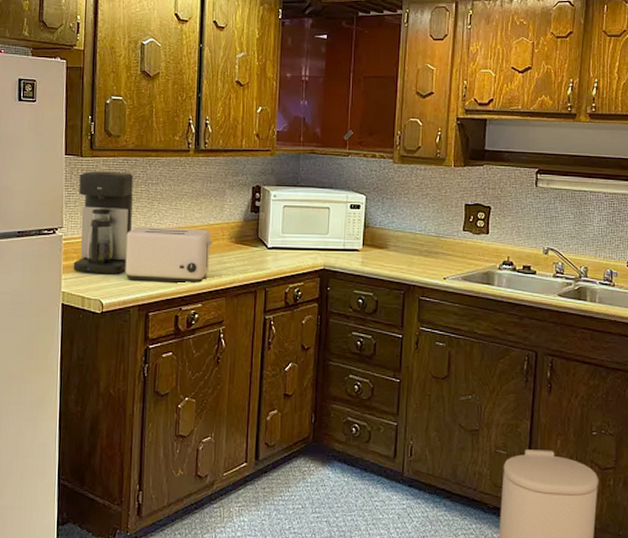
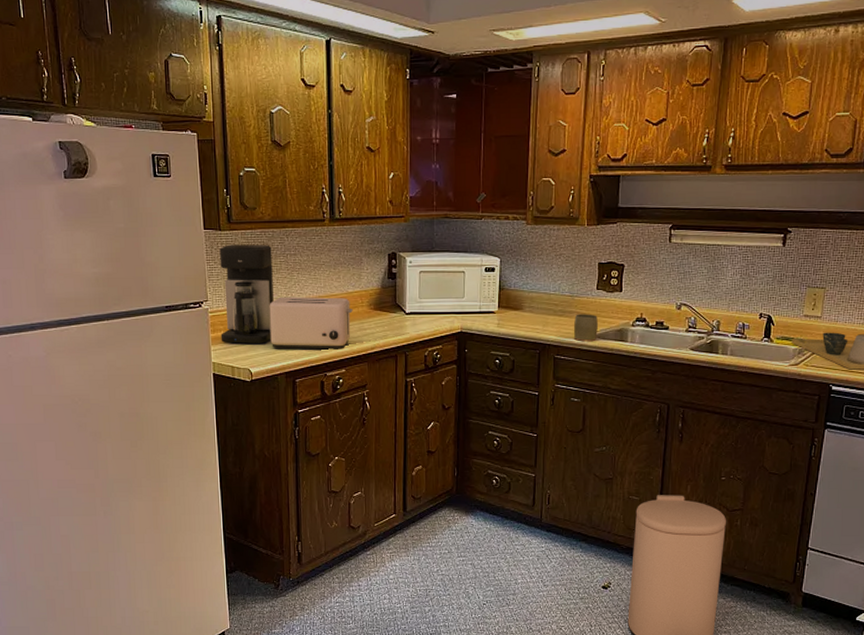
mug: none [439,255,465,284] -> present [573,314,599,342]

